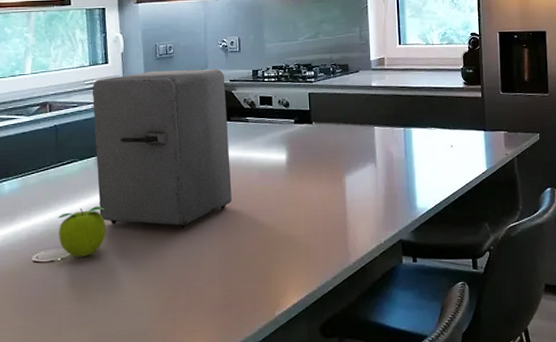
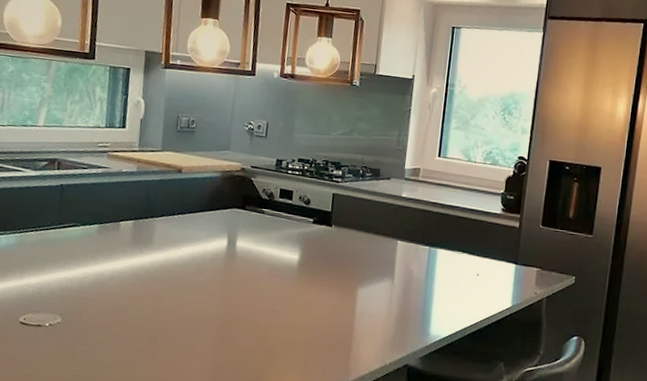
fruit: present [58,206,106,257] -> none [49,275,100,327]
speaker: present [92,69,232,229] -> none [95,143,246,315]

